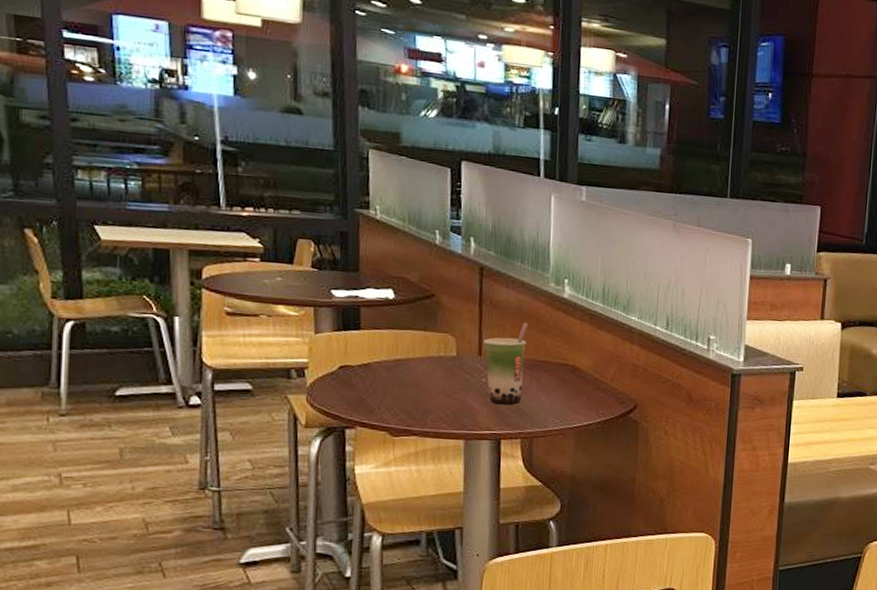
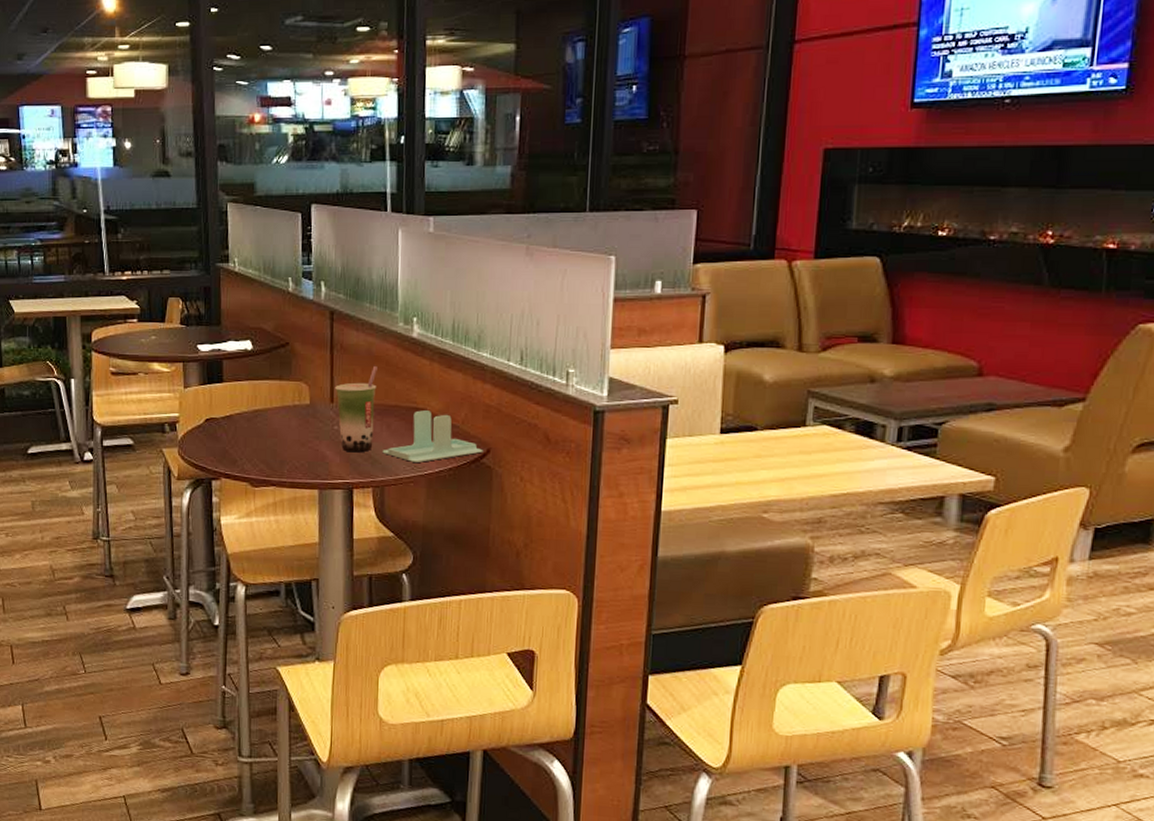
napkin holder: none [531,367,631,417] -> present [382,410,484,463]

